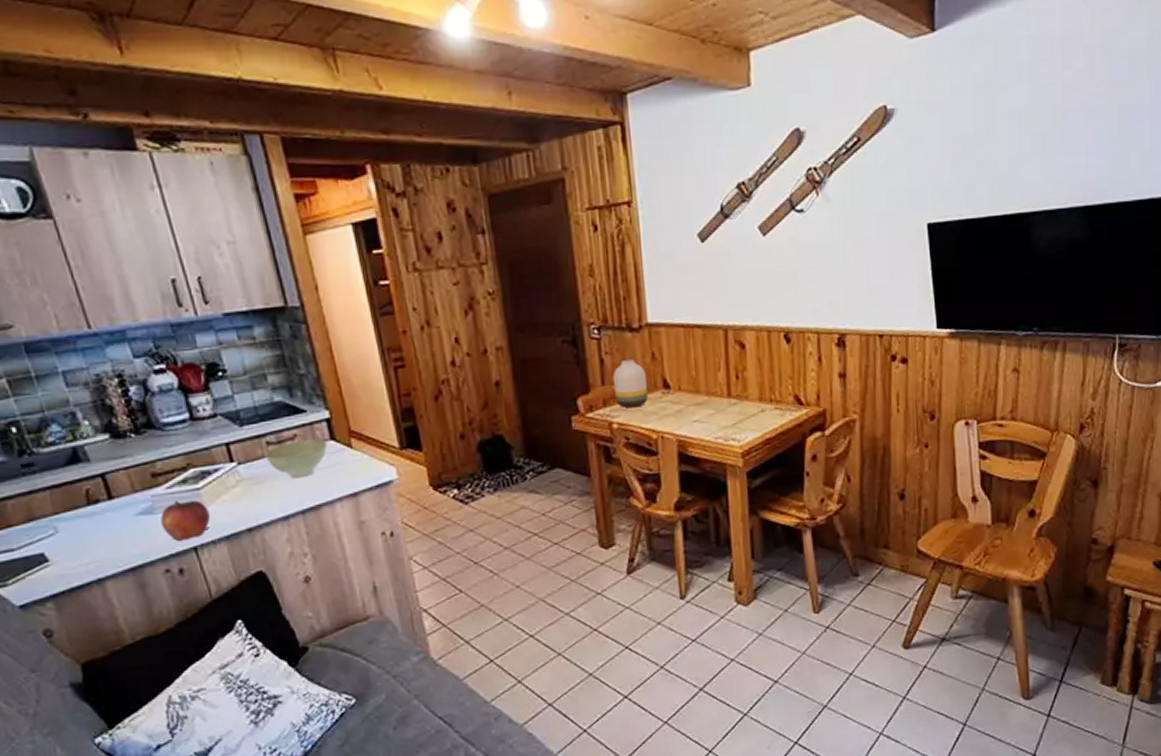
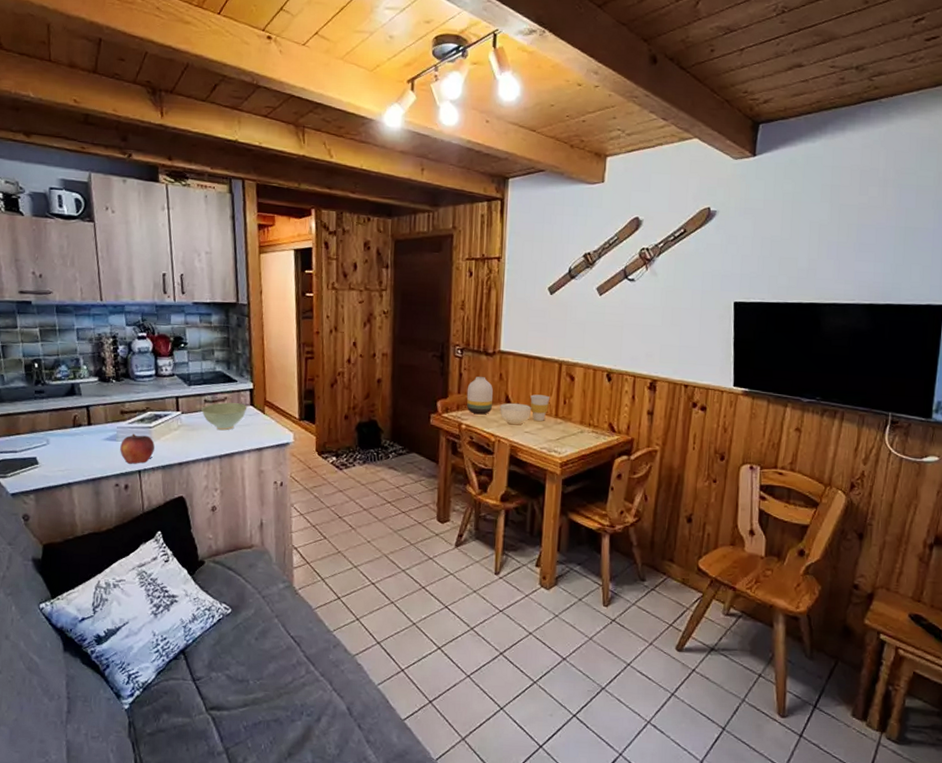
bowl: none [656,386,698,415] -> present [499,402,532,425]
cup: none [693,371,719,406] -> present [530,394,550,422]

